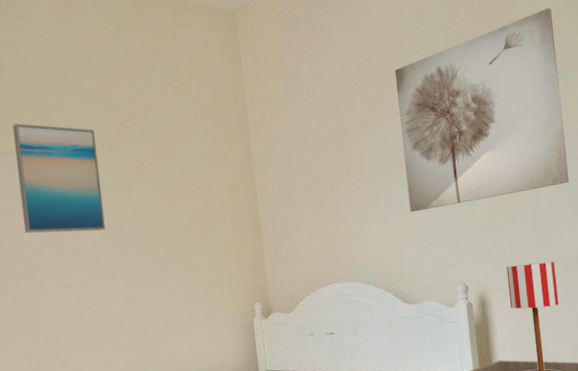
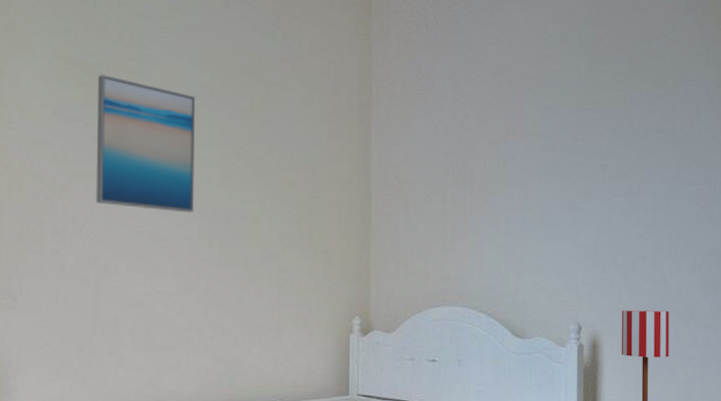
wall art: present [395,7,570,212] -> none [531,50,694,240]

